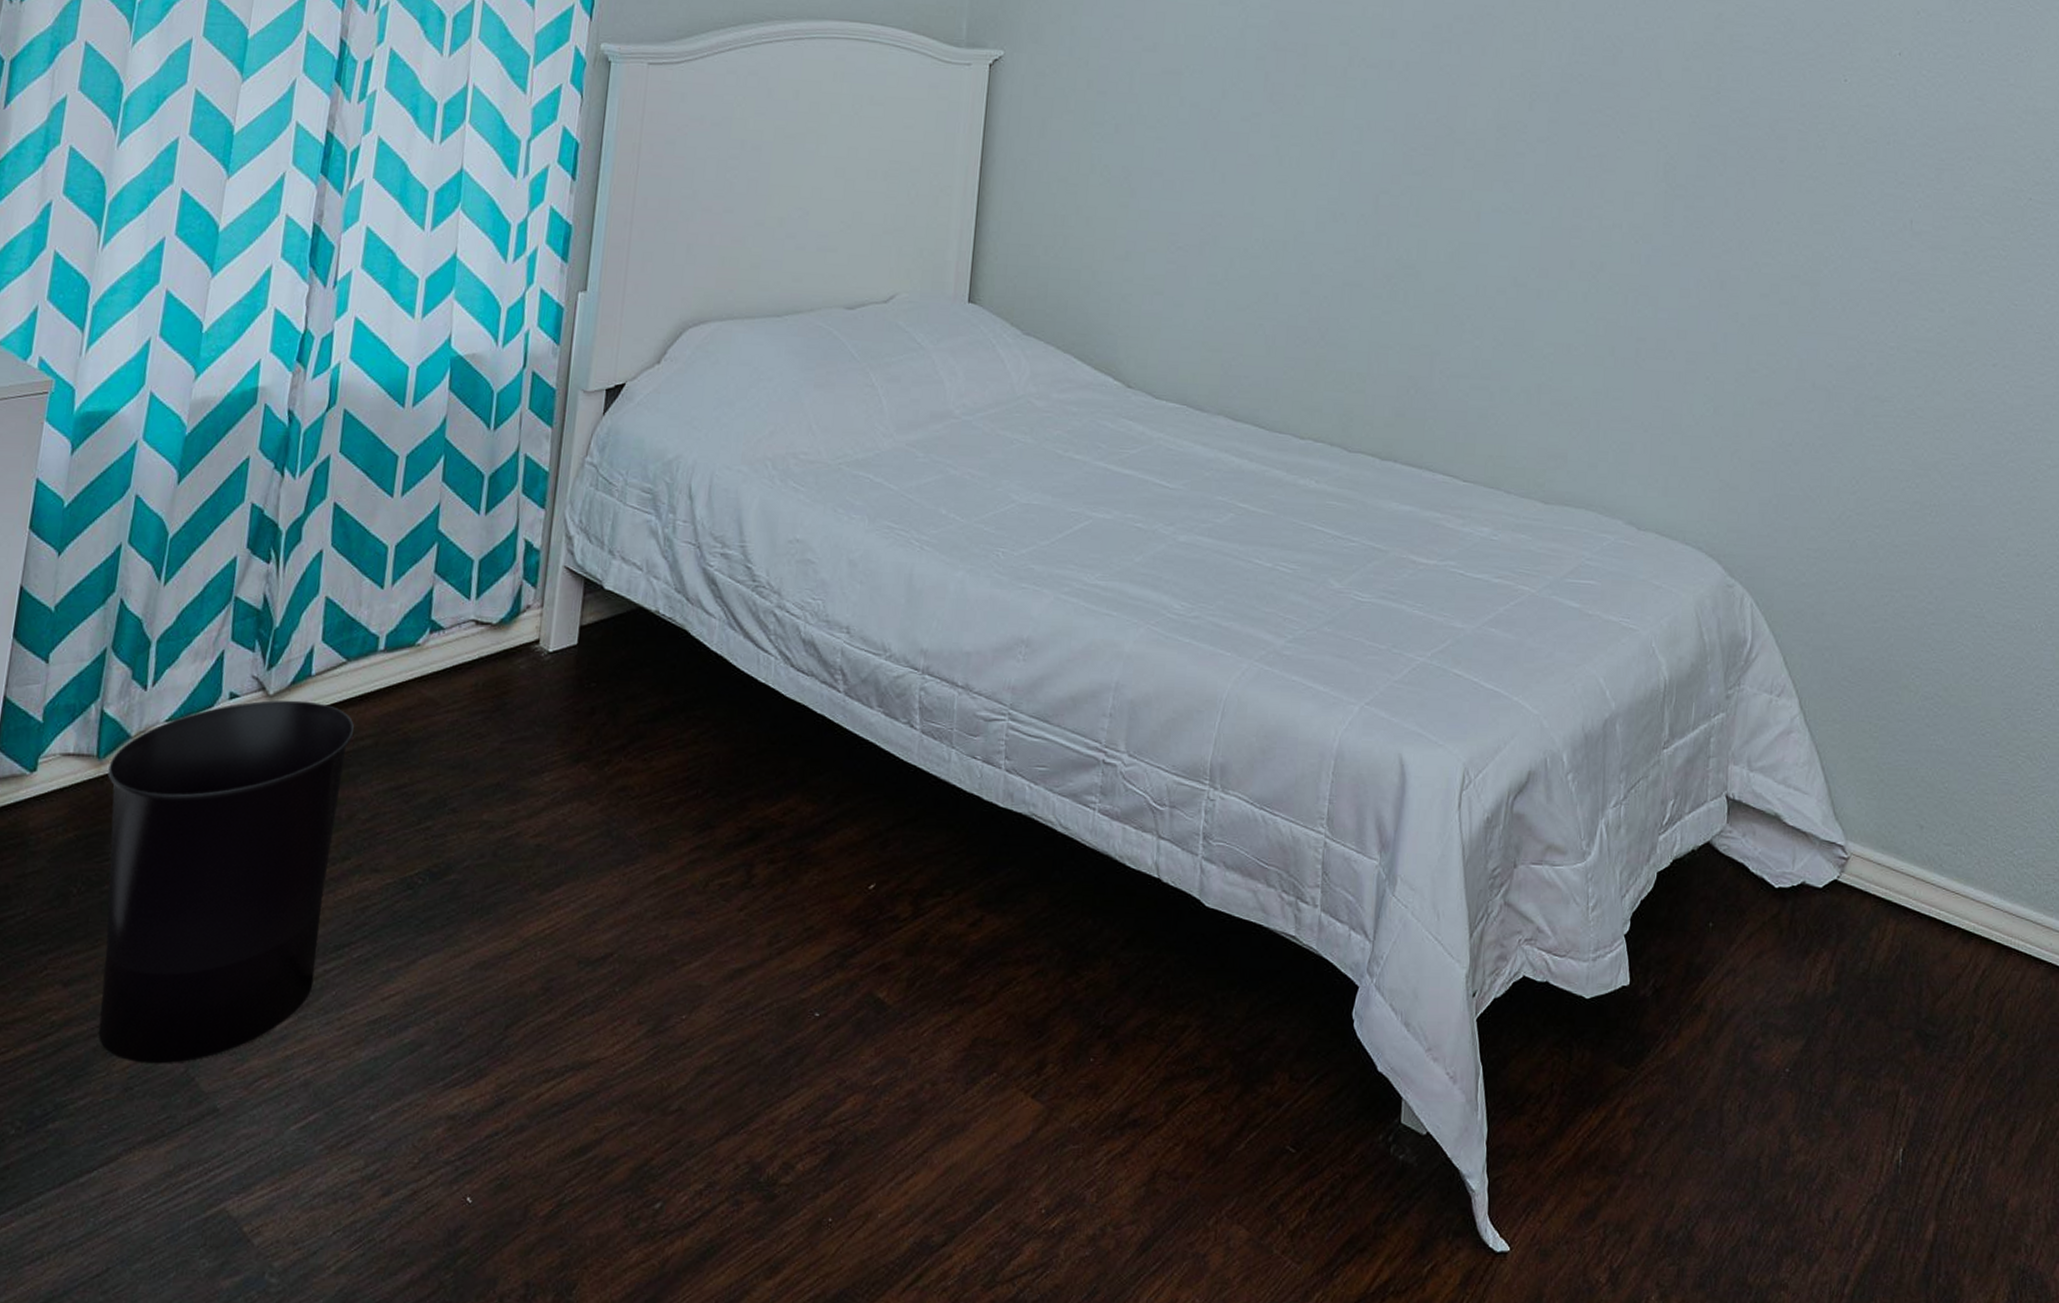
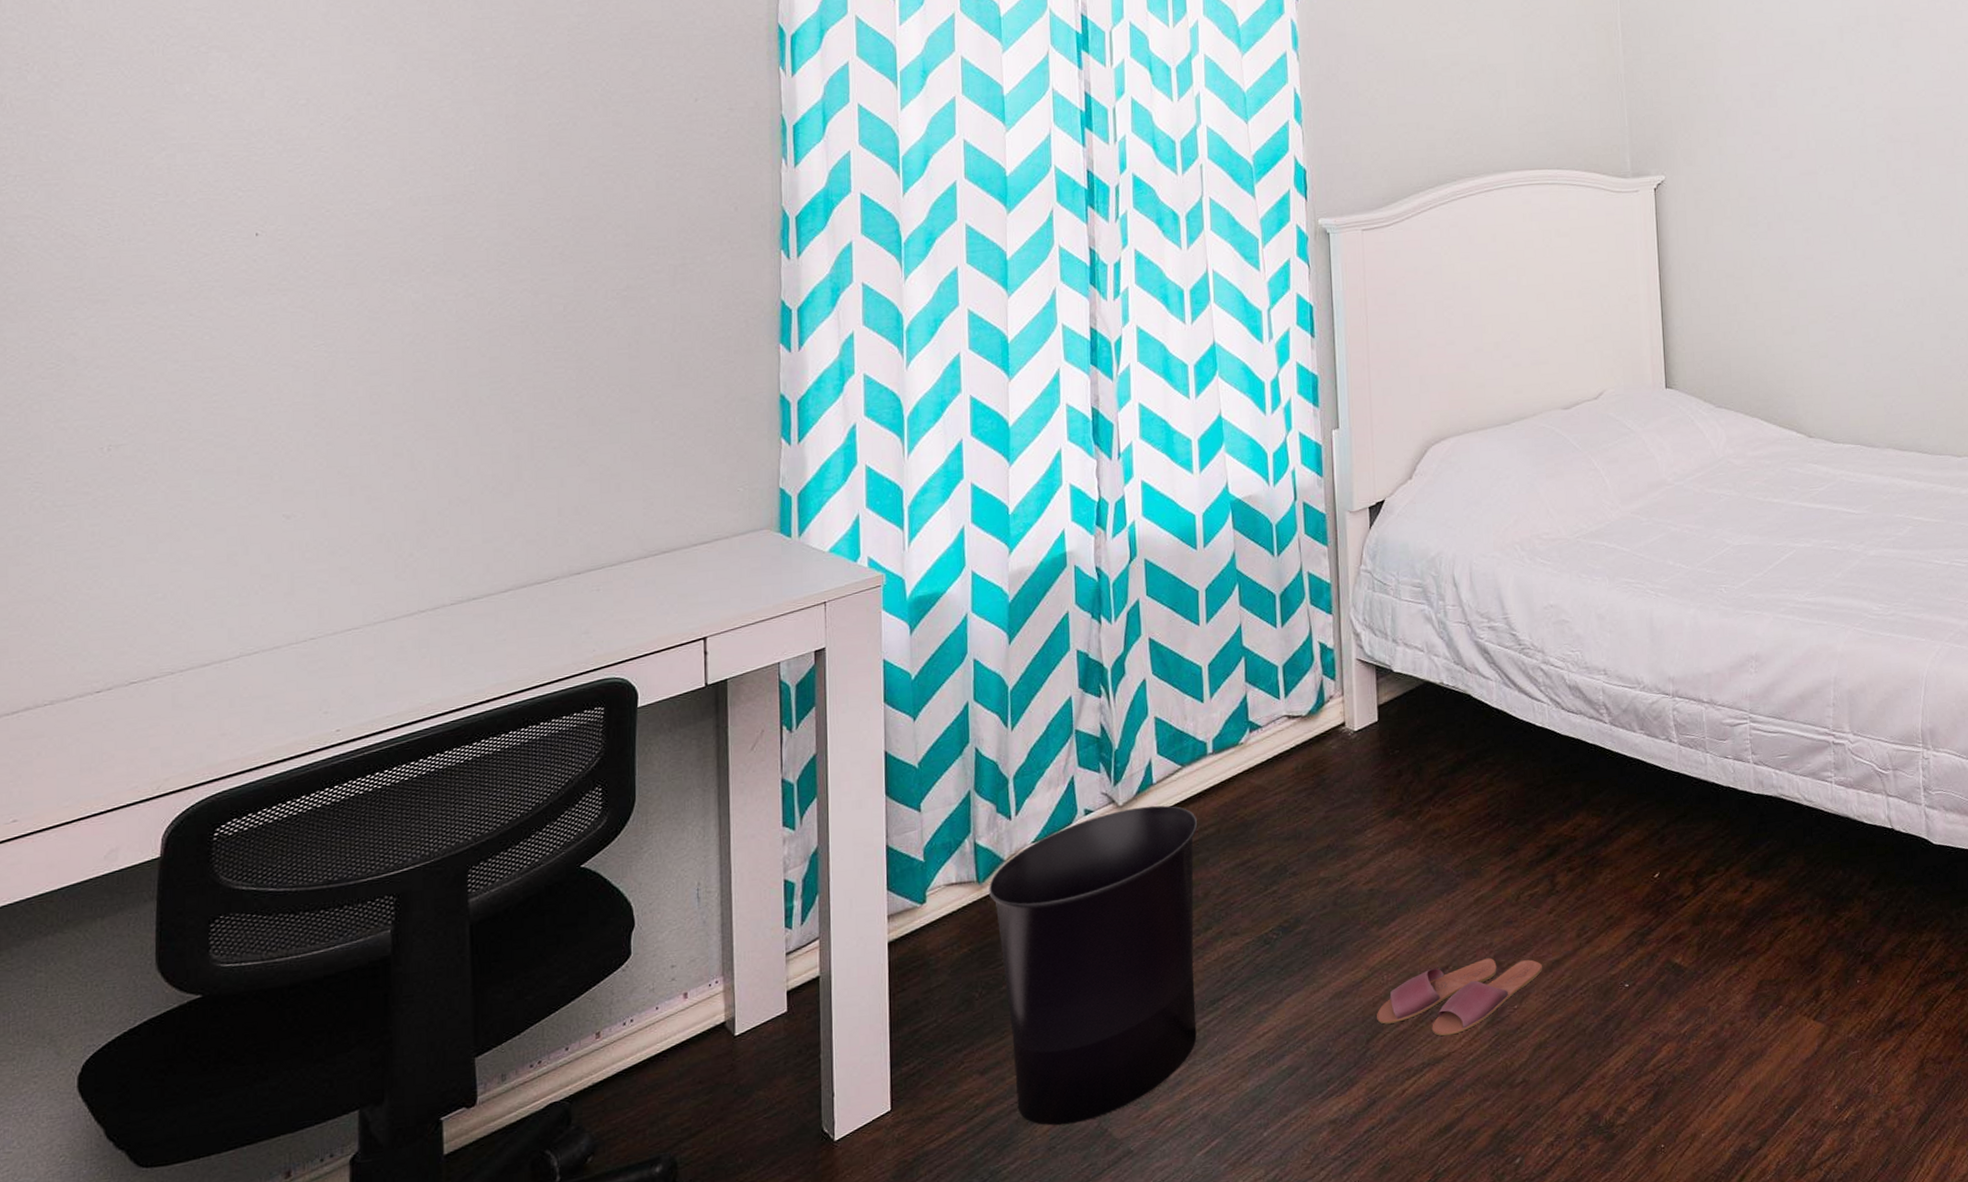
slippers: none [521,952,722,1038] -> present [1377,958,1542,1036]

